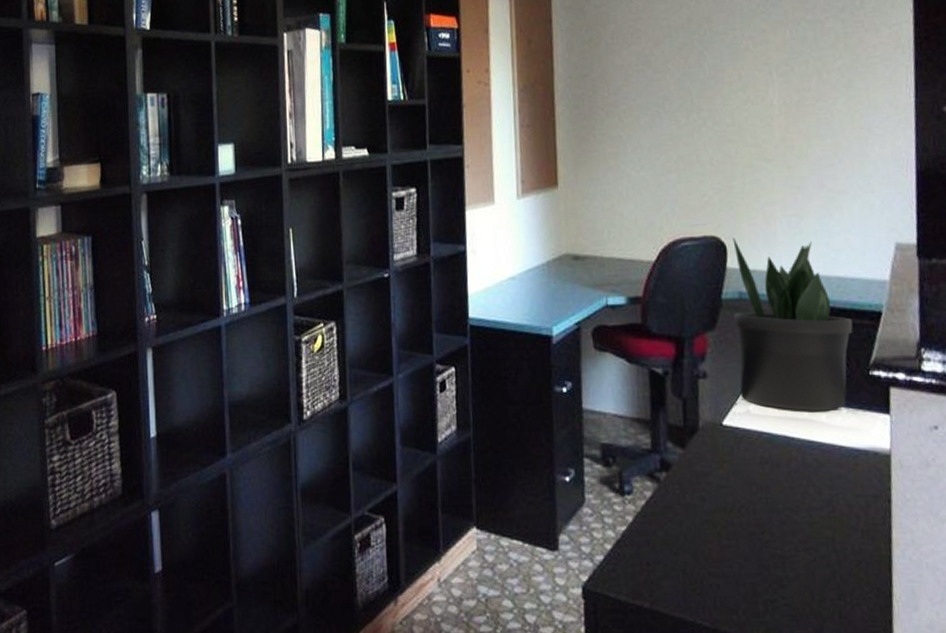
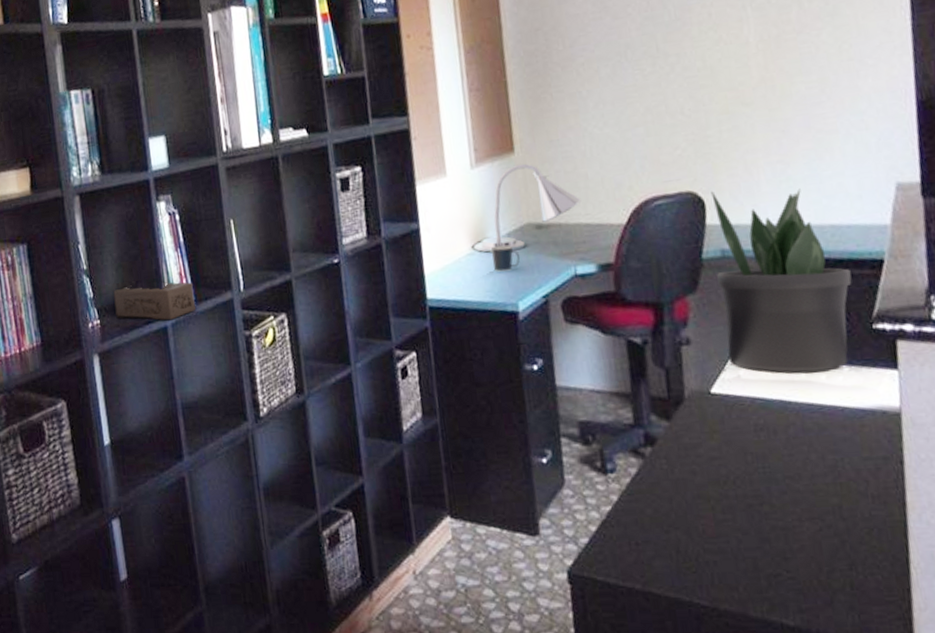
decorative box: none [172,283,251,320] -> present [113,282,197,321]
table lamp: none [513,198,616,279] -> present [471,163,581,253]
mug: none [530,272,556,299] -> present [490,245,520,273]

